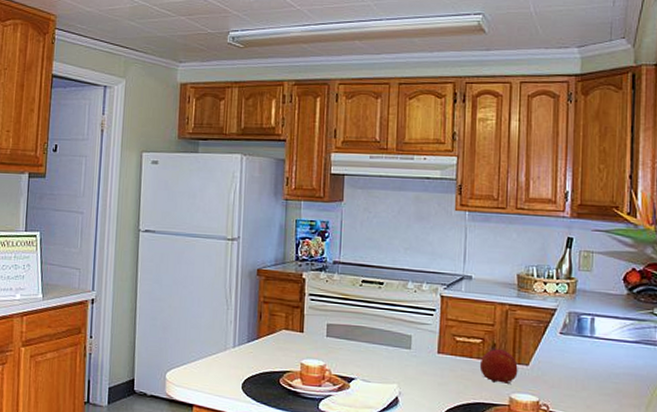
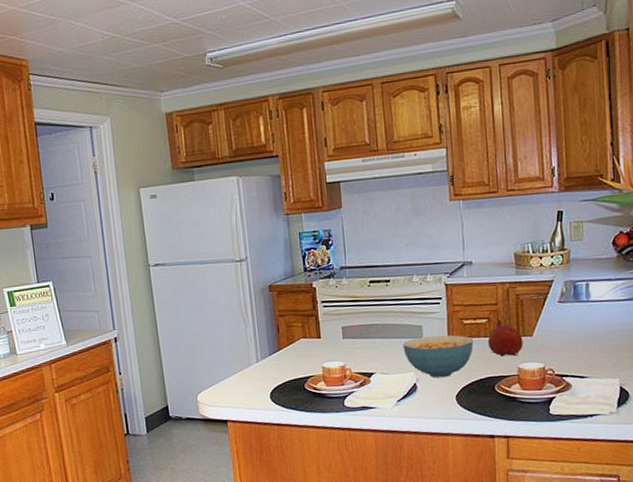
cereal bowl: none [388,348,465,396] -> present [403,335,474,378]

